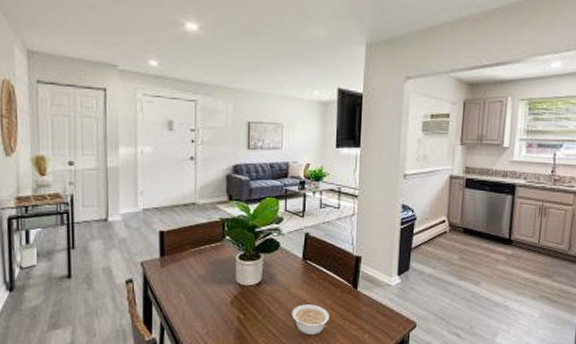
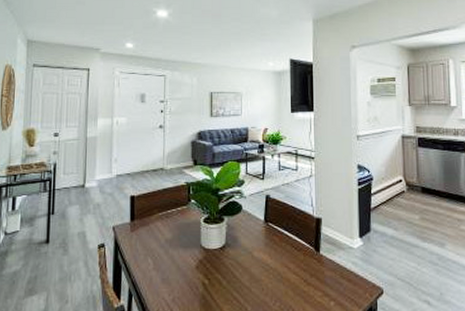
legume: present [292,304,329,335] -> none [256,269,293,303]

